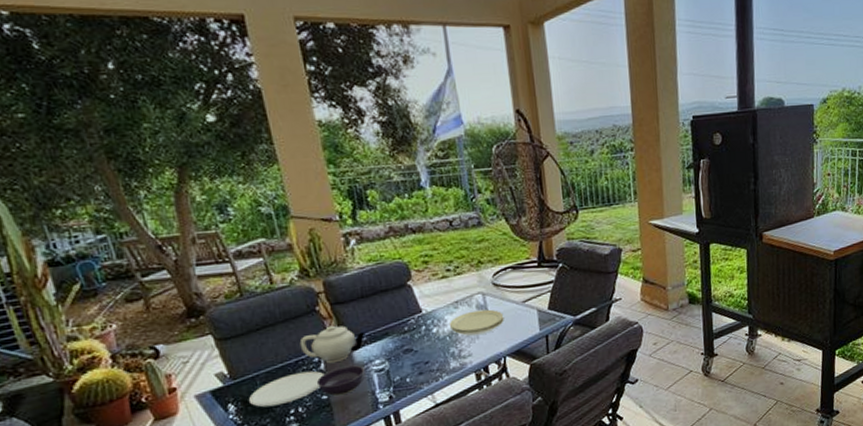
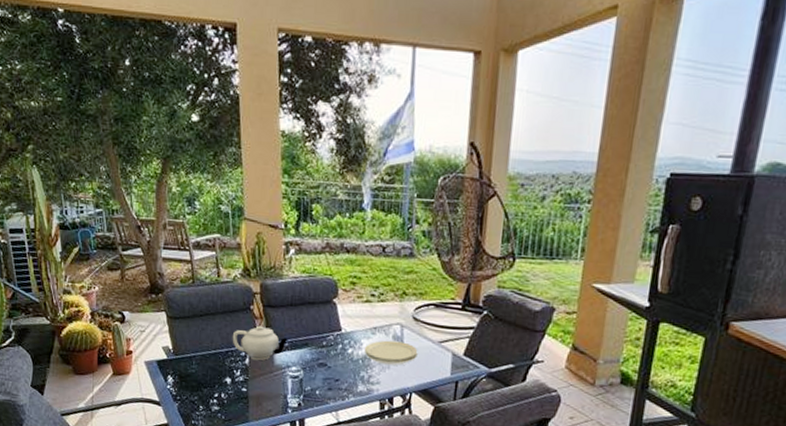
plate: present [248,371,325,408] -> none [184,361,248,388]
bowl: present [316,365,365,397] -> none [239,365,282,392]

